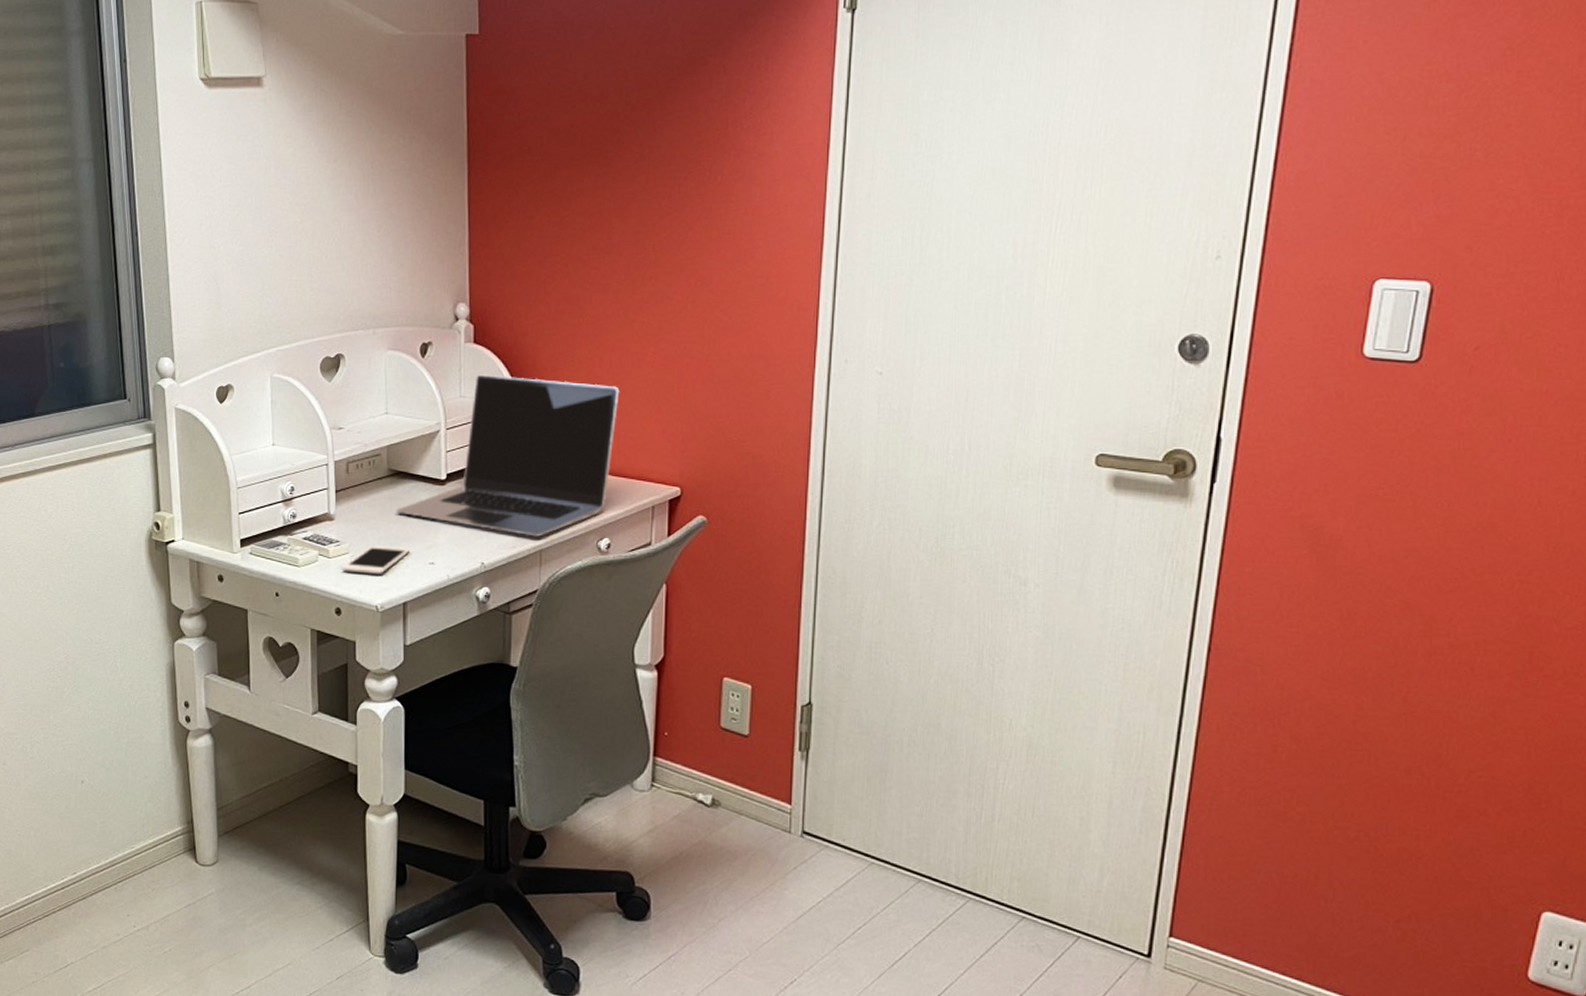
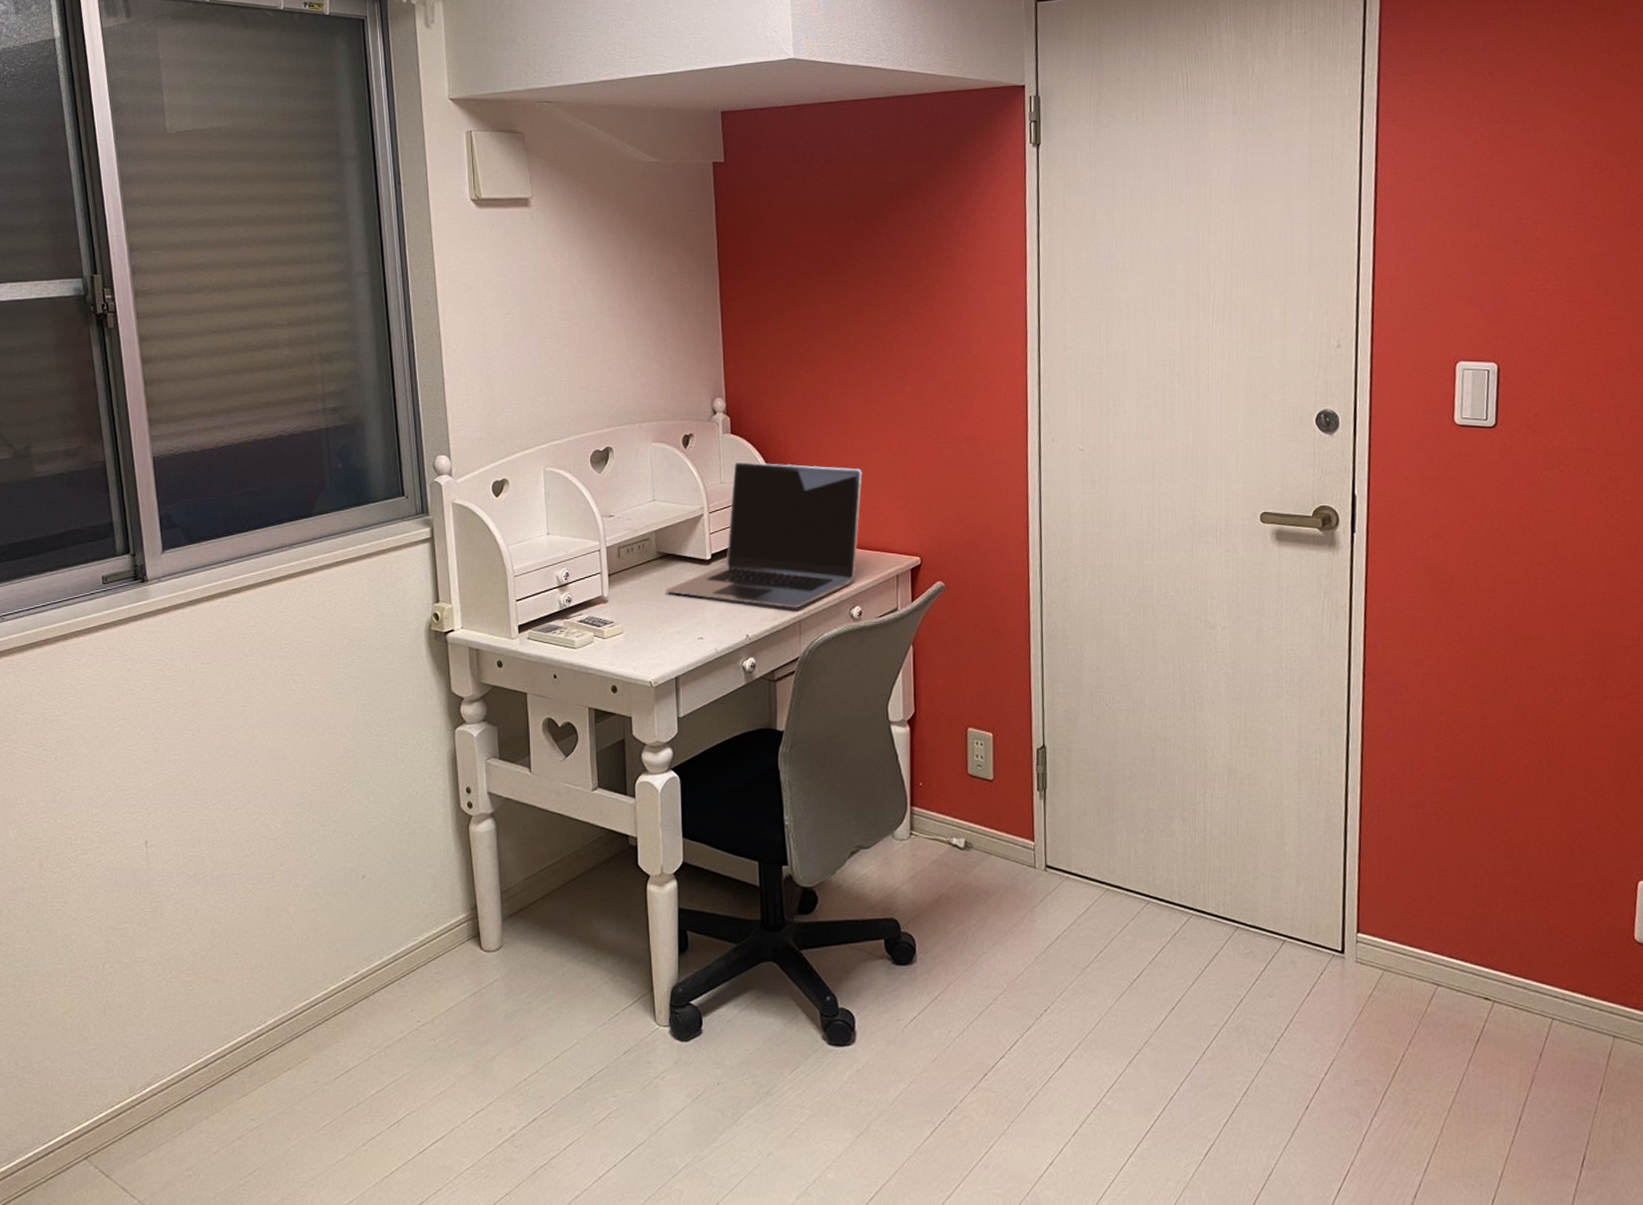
cell phone: present [342,546,411,574] -> none [616,624,681,652]

